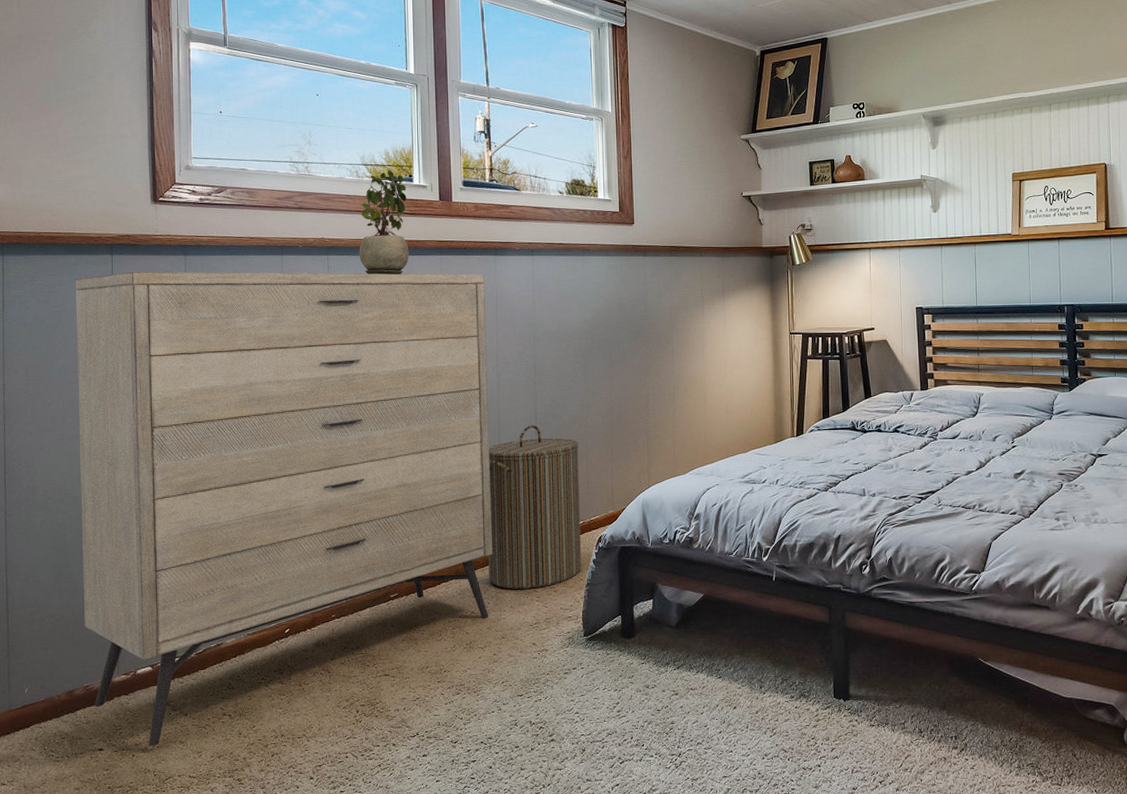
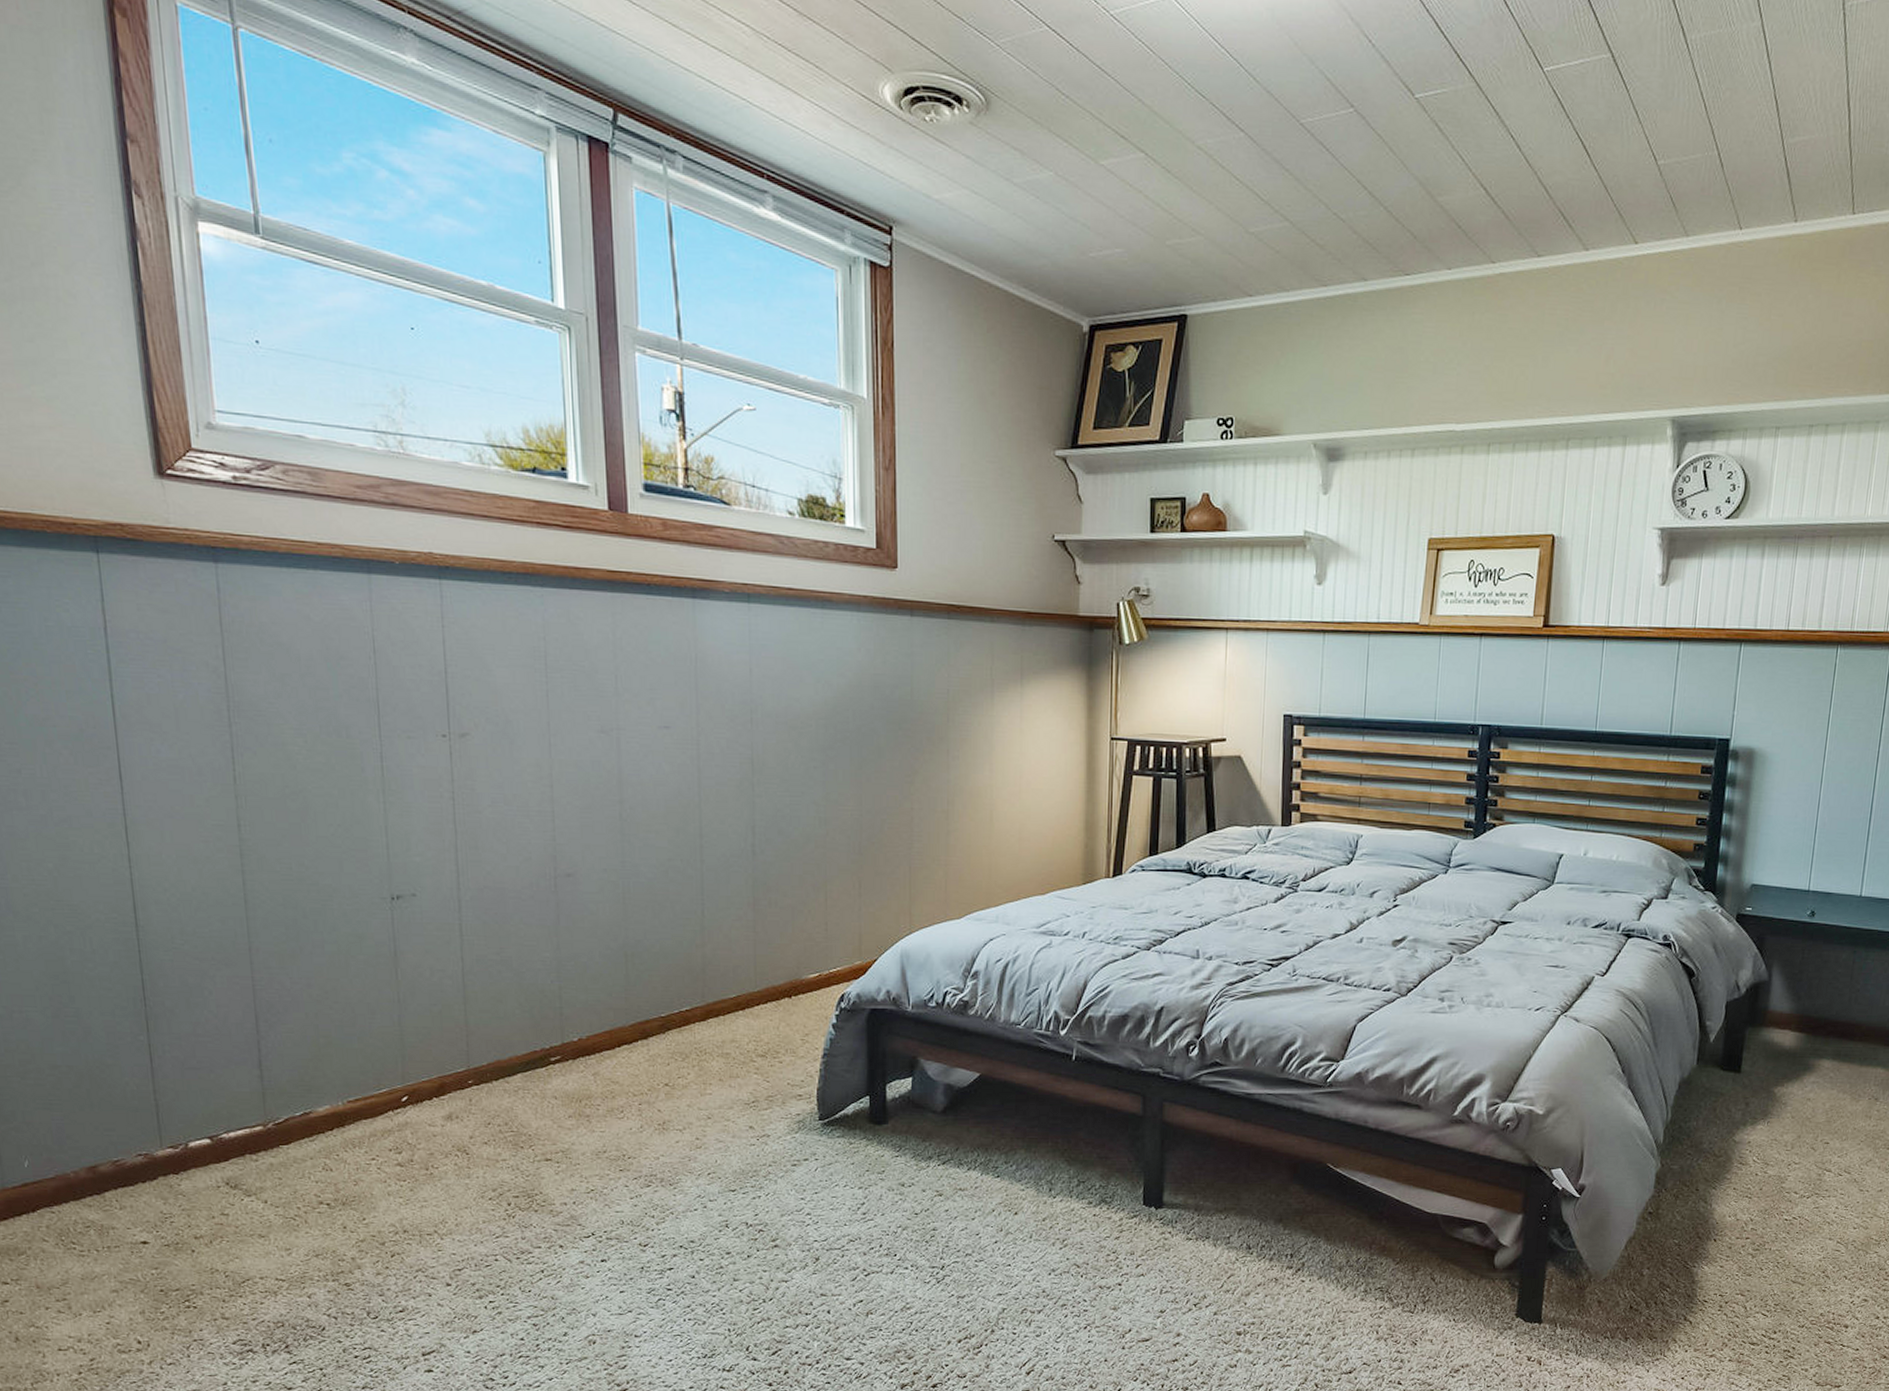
dresser: present [75,271,492,747] -> none [41,580,693,1241]
potted plant: present [359,169,409,275] -> none [487,456,564,615]
laundry hamper: present [488,424,582,589] -> none [687,840,817,1057]

